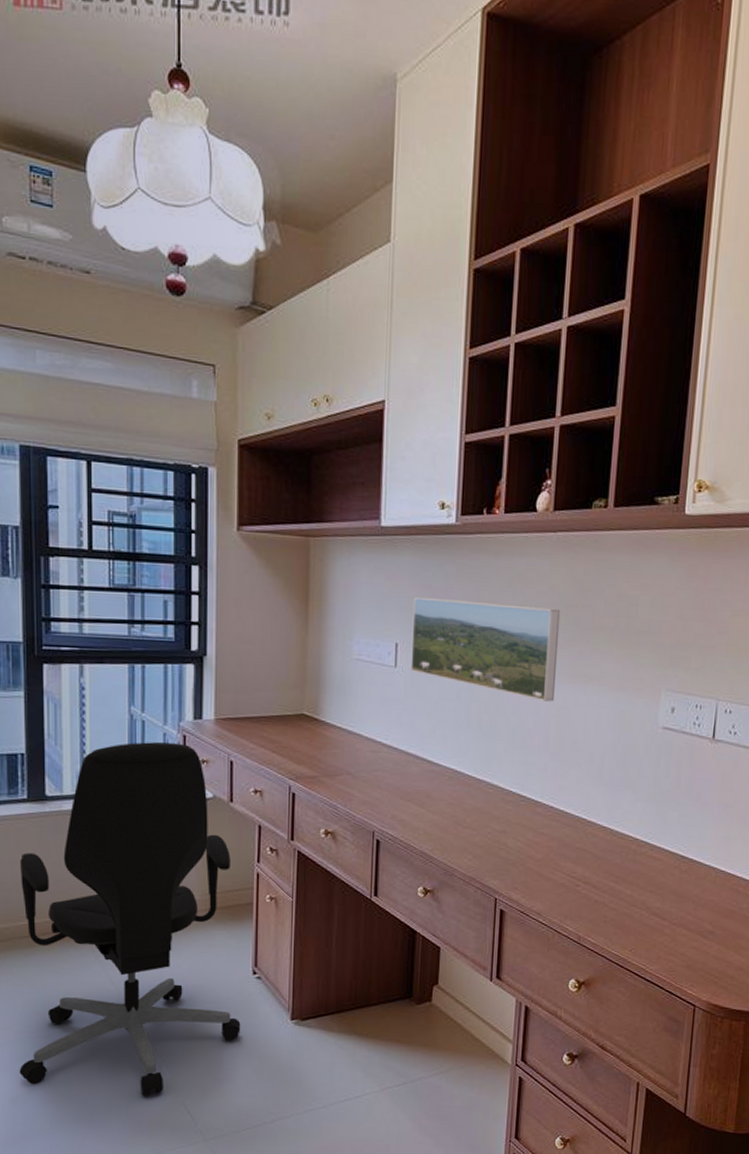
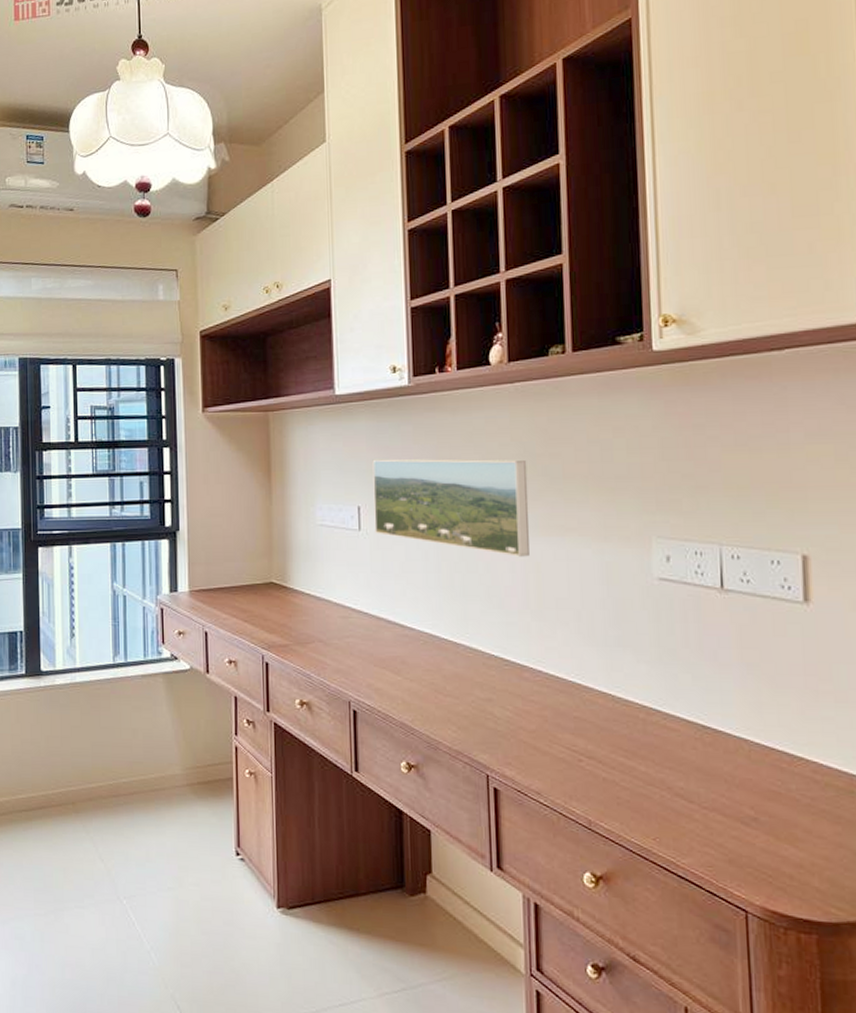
office chair: present [19,742,241,1096] -> none [18,616,227,986]

